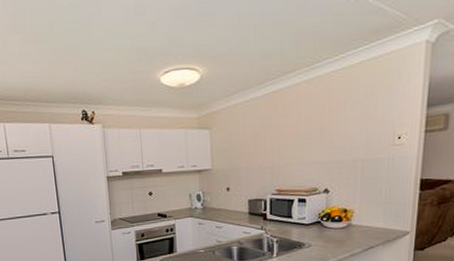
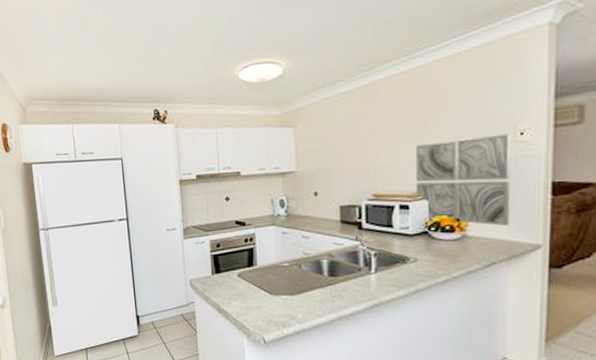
wall art: none [313,138,391,216] -> present [416,134,511,226]

